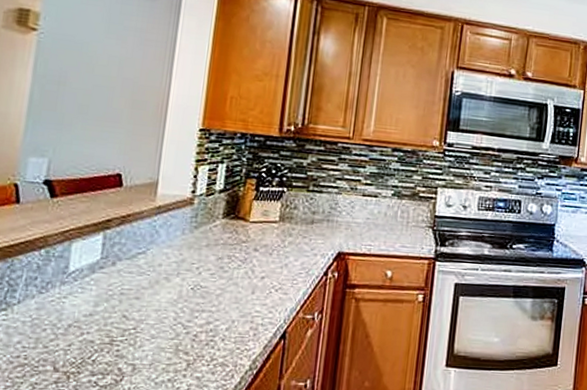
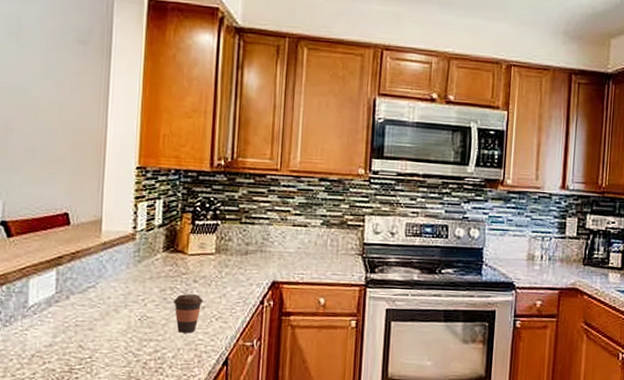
coffee cup: none [230,263,263,305] -> present [173,294,203,333]

